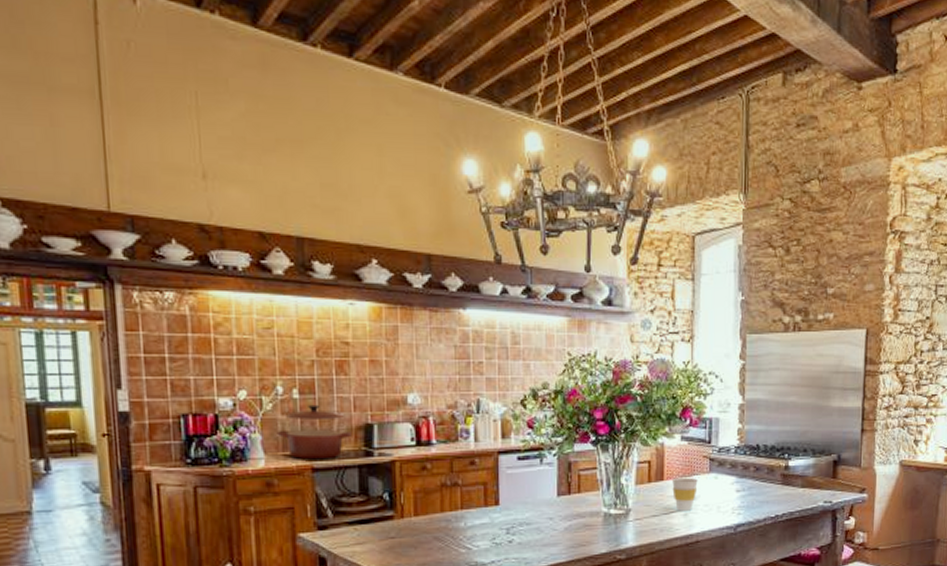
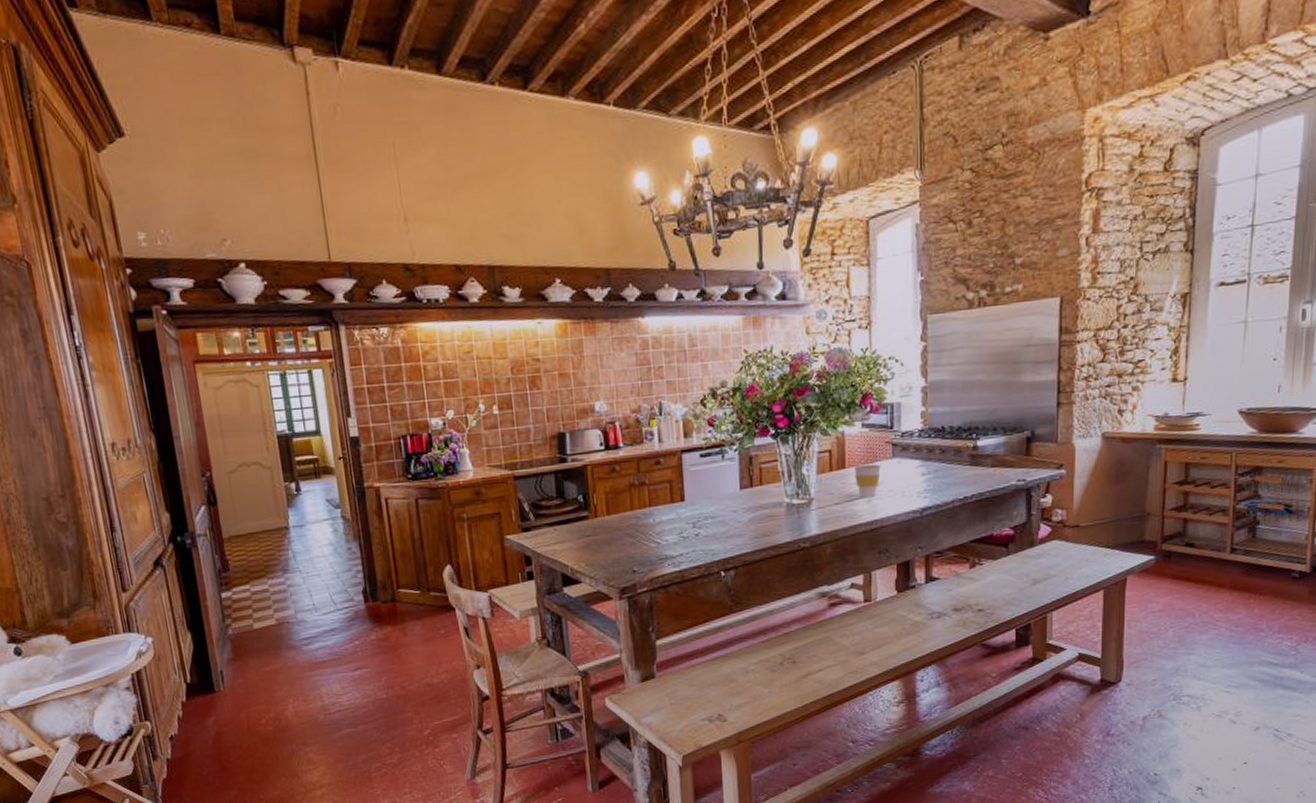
saucepan: present [277,404,351,460] -> none [481,418,546,470]

